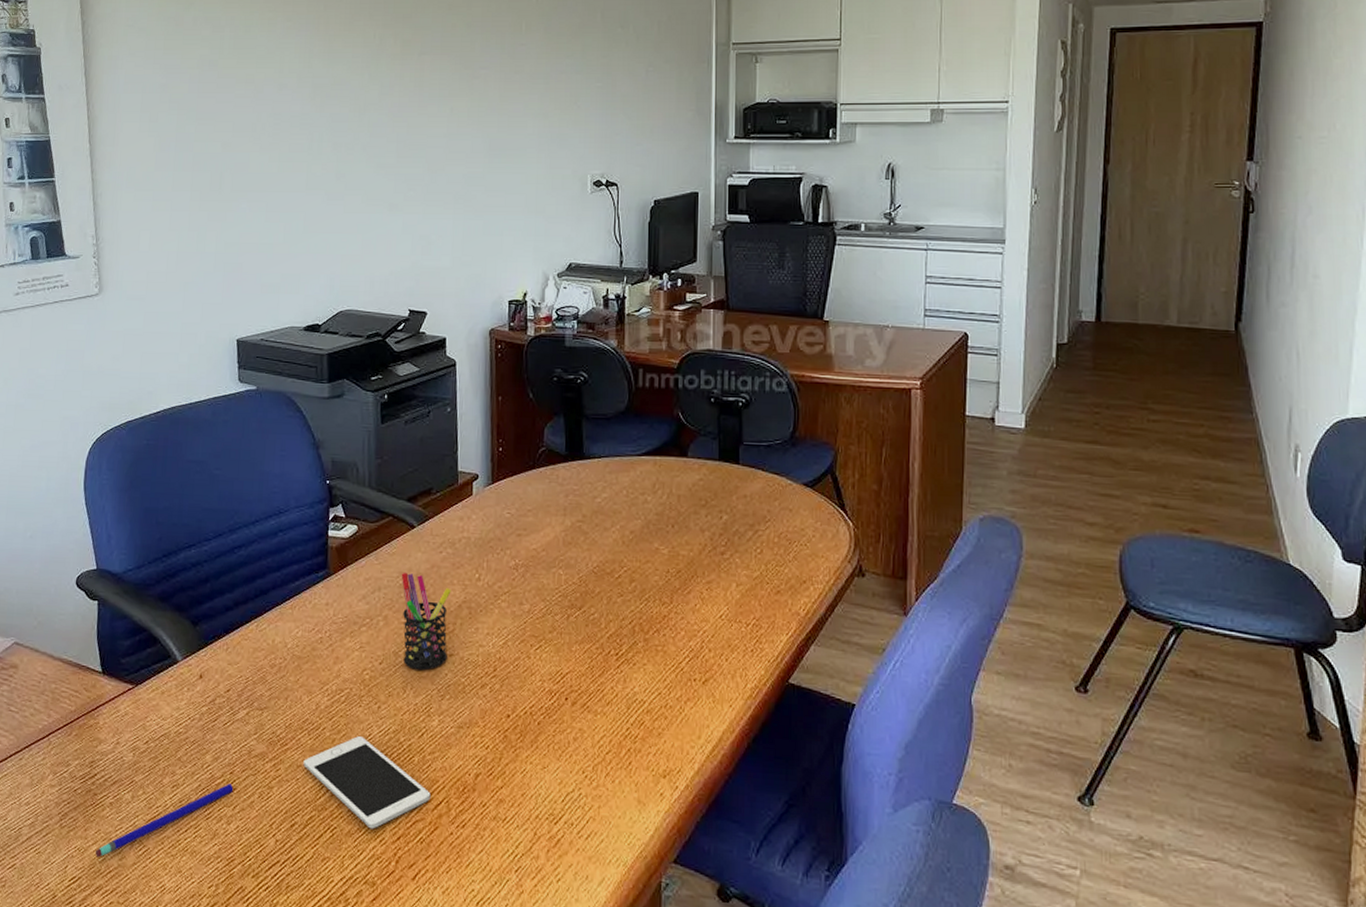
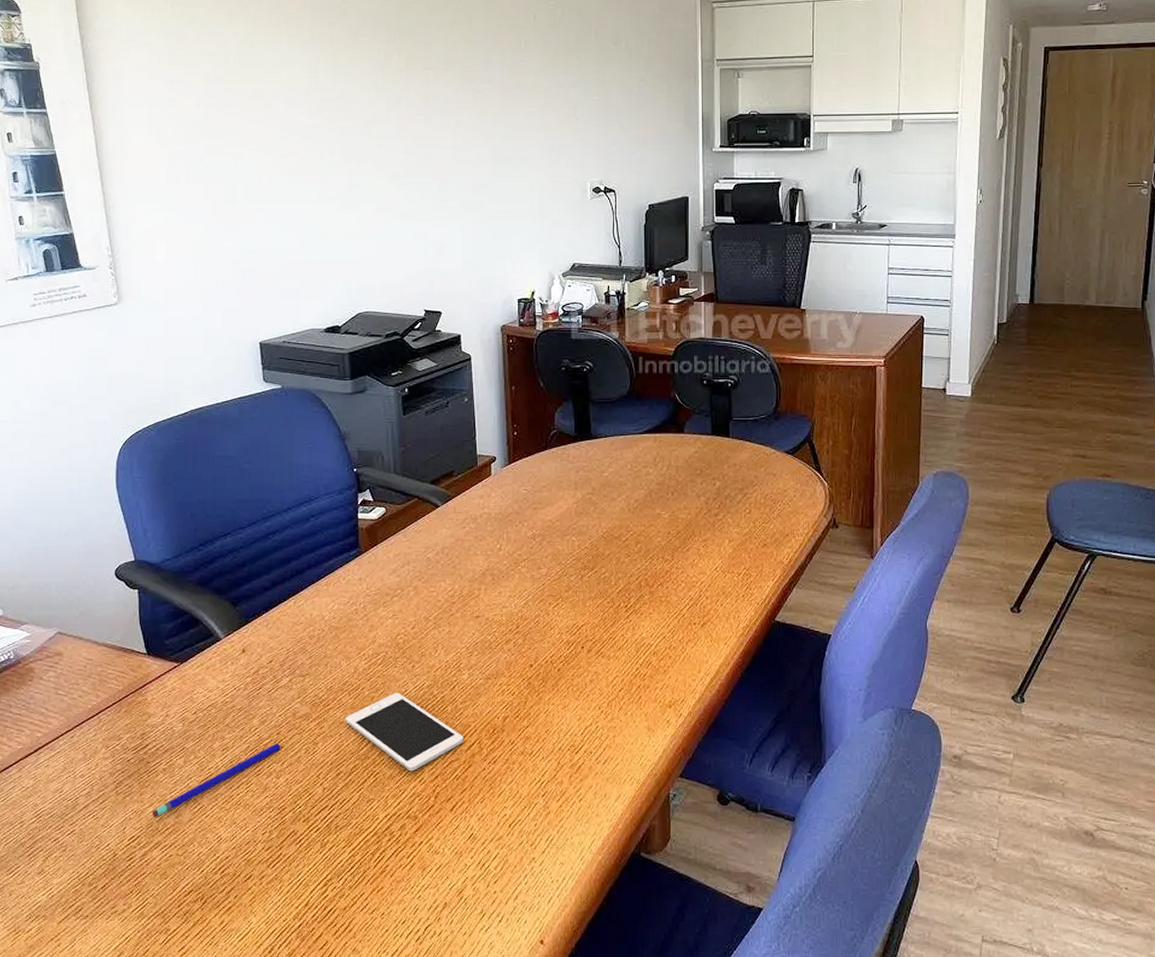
pen holder: present [401,572,451,671] -> none [428,546,475,632]

